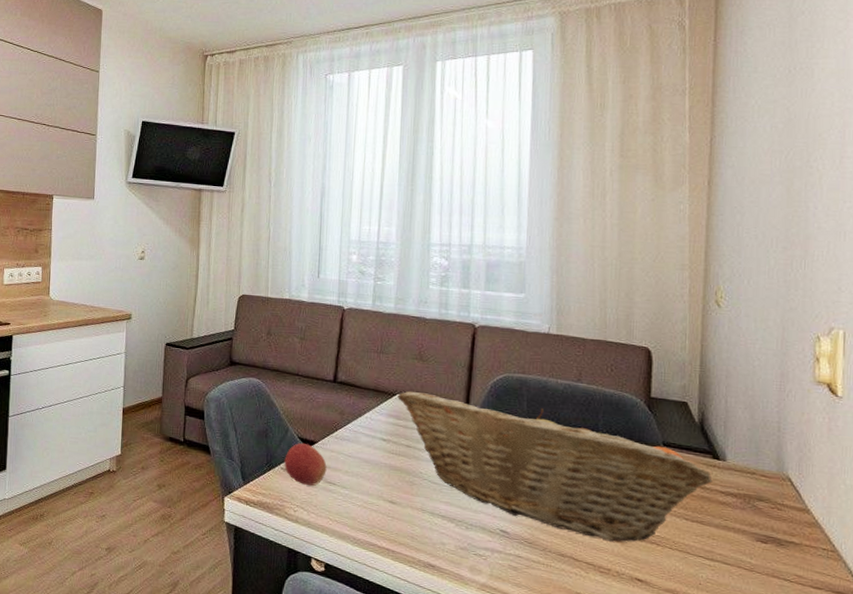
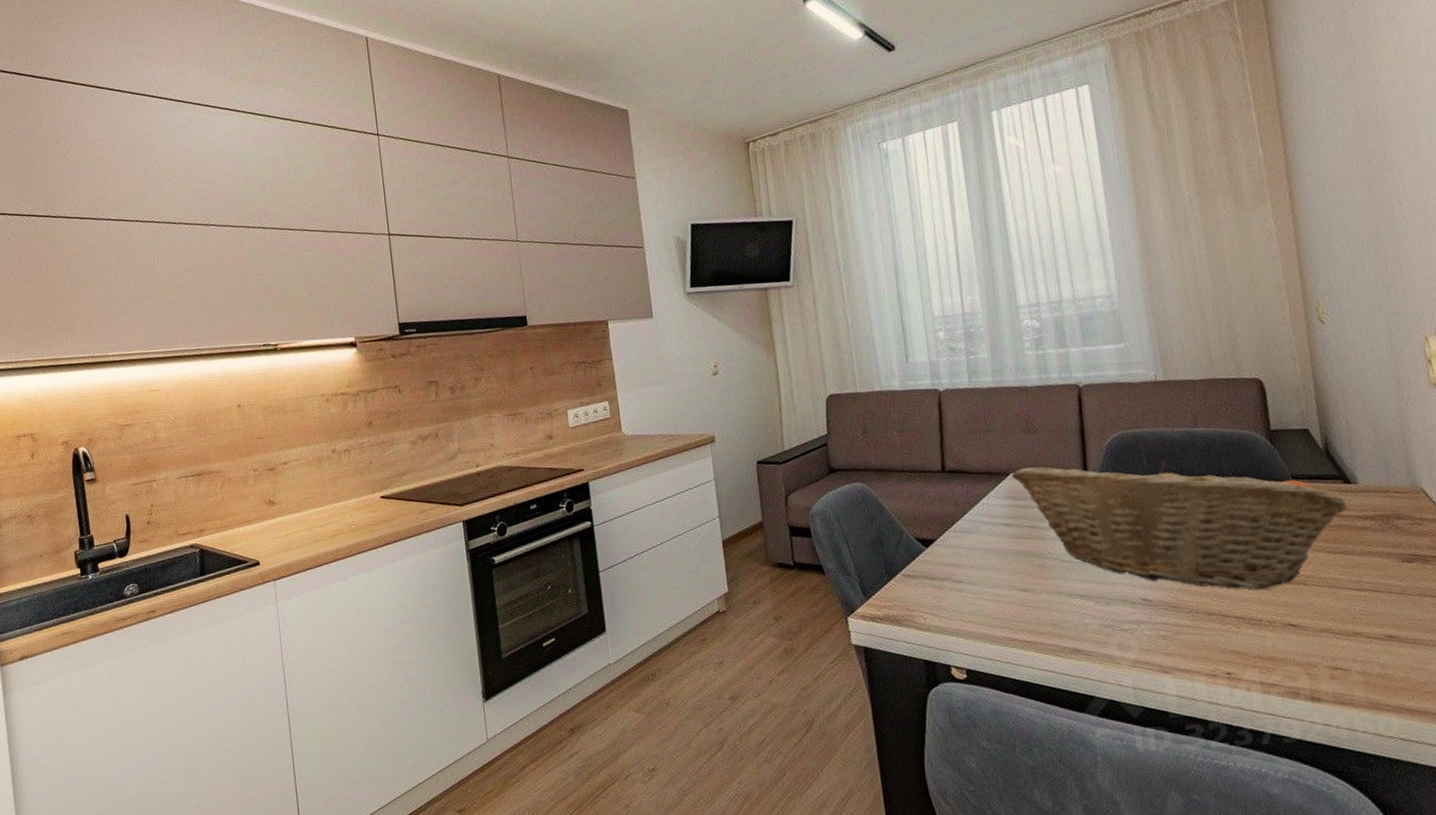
apple: present [284,443,327,486] -> none [904,544,951,589]

